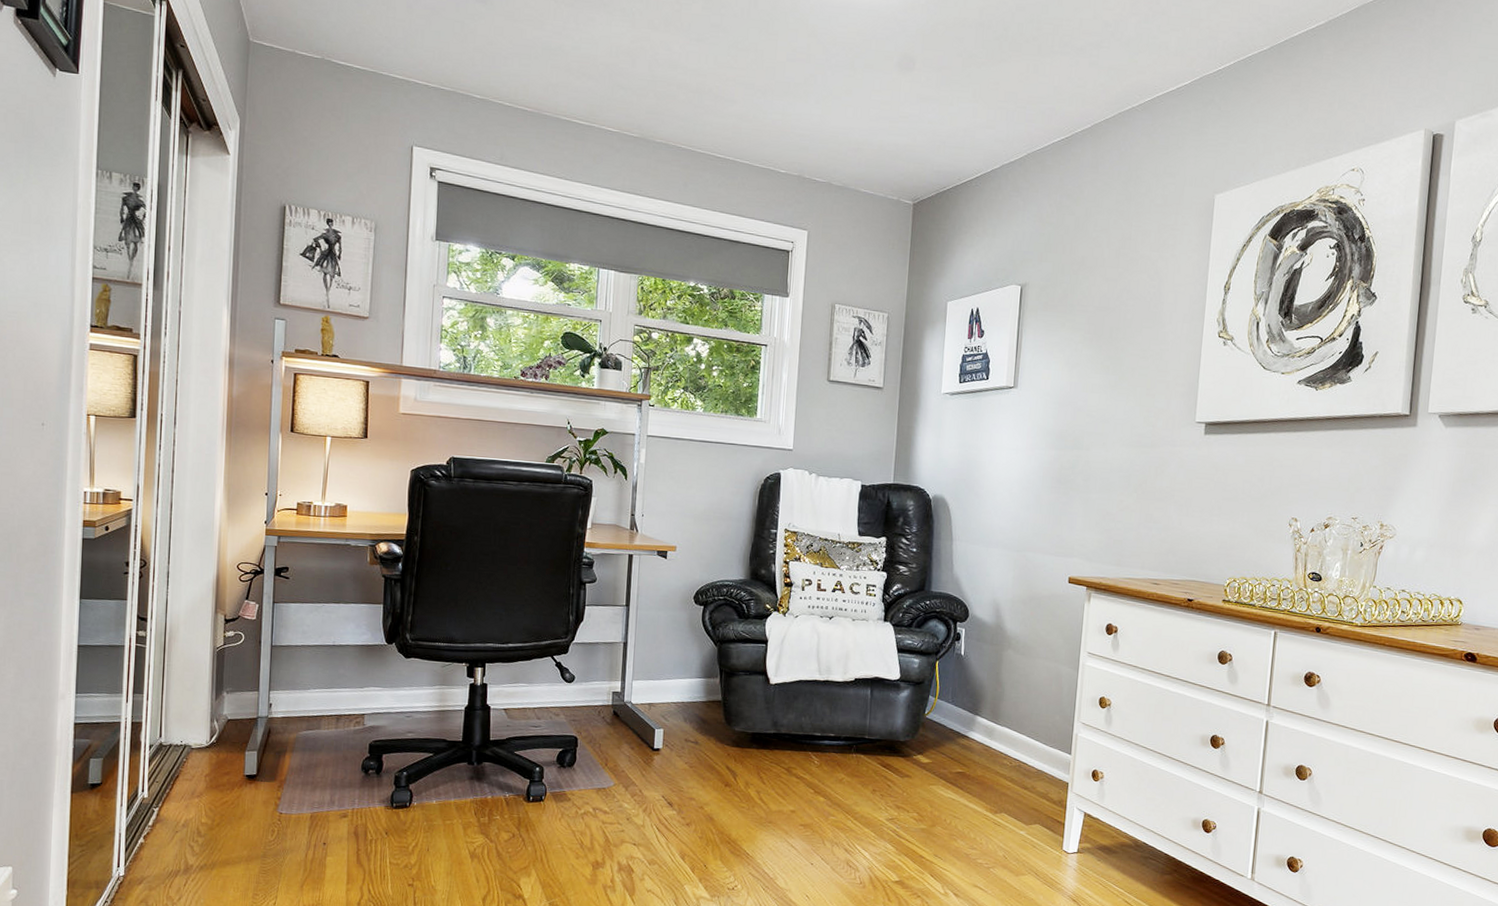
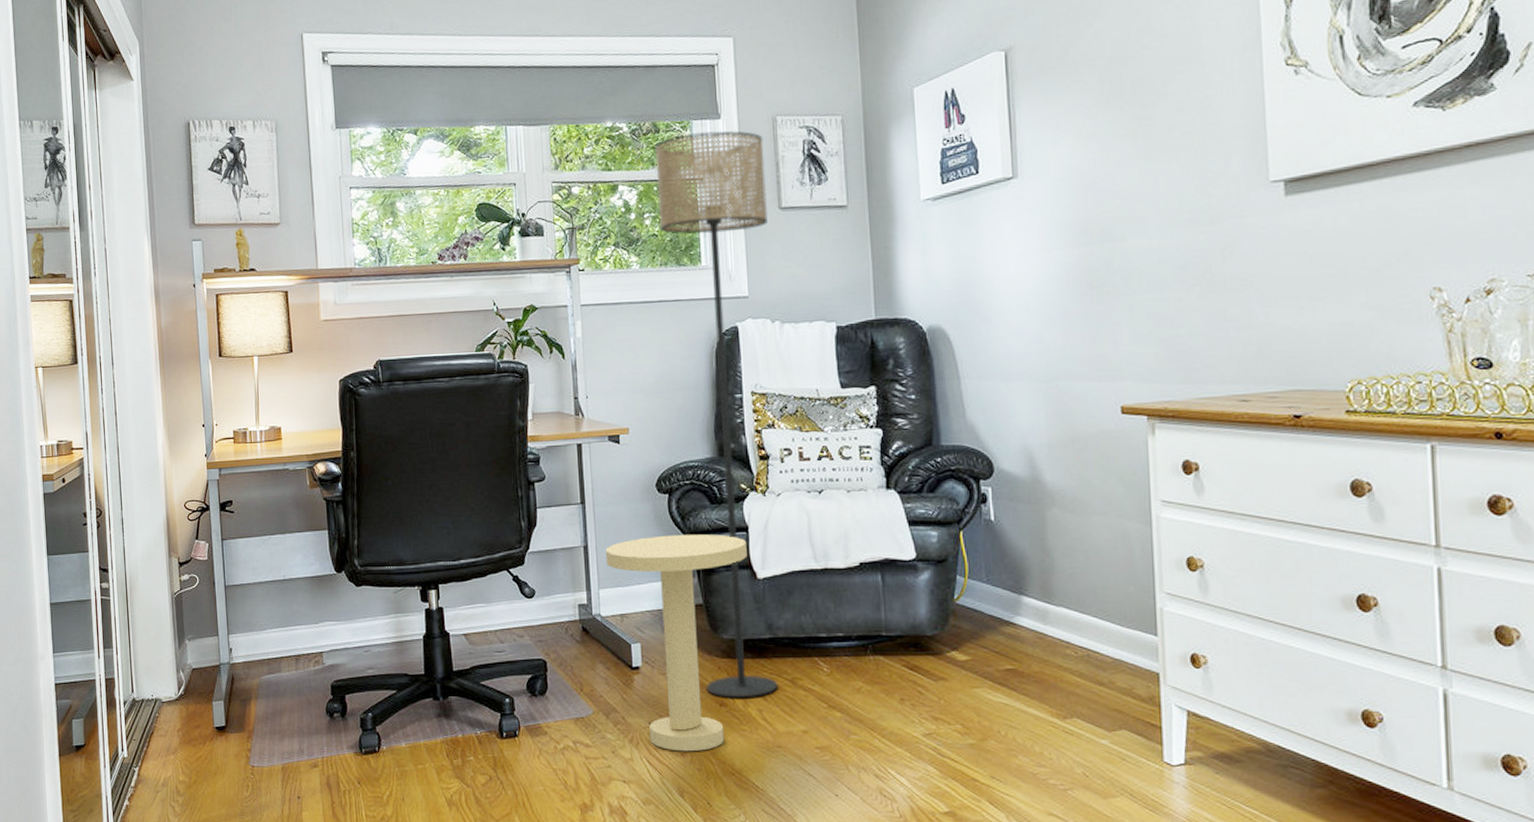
side table: none [641,640,765,823] -> present [605,534,747,752]
floor lamp: none [715,305,822,781] -> present [655,131,778,698]

